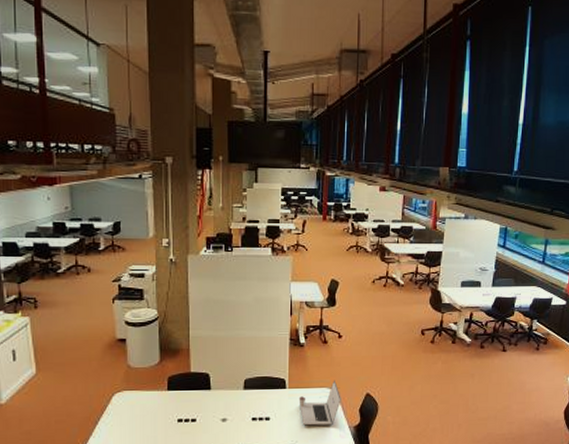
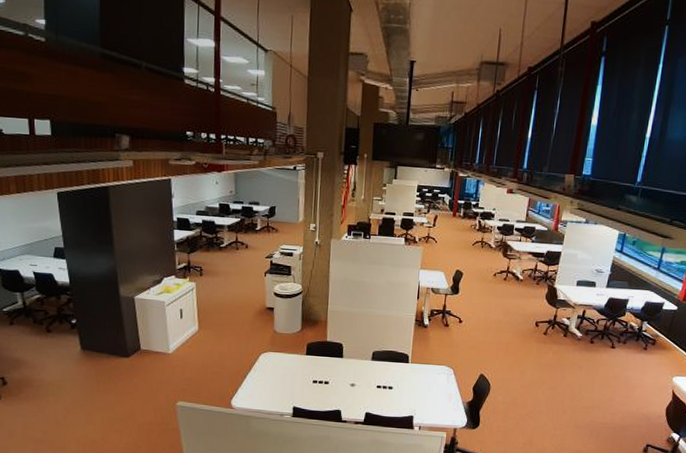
laptop: present [299,380,341,426] -> none [419,359,458,399]

